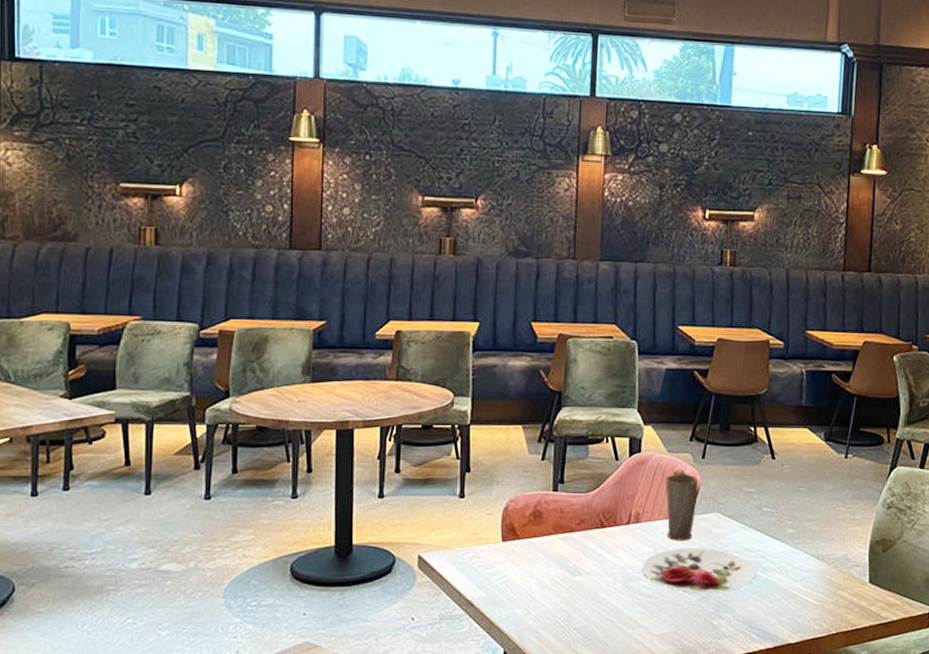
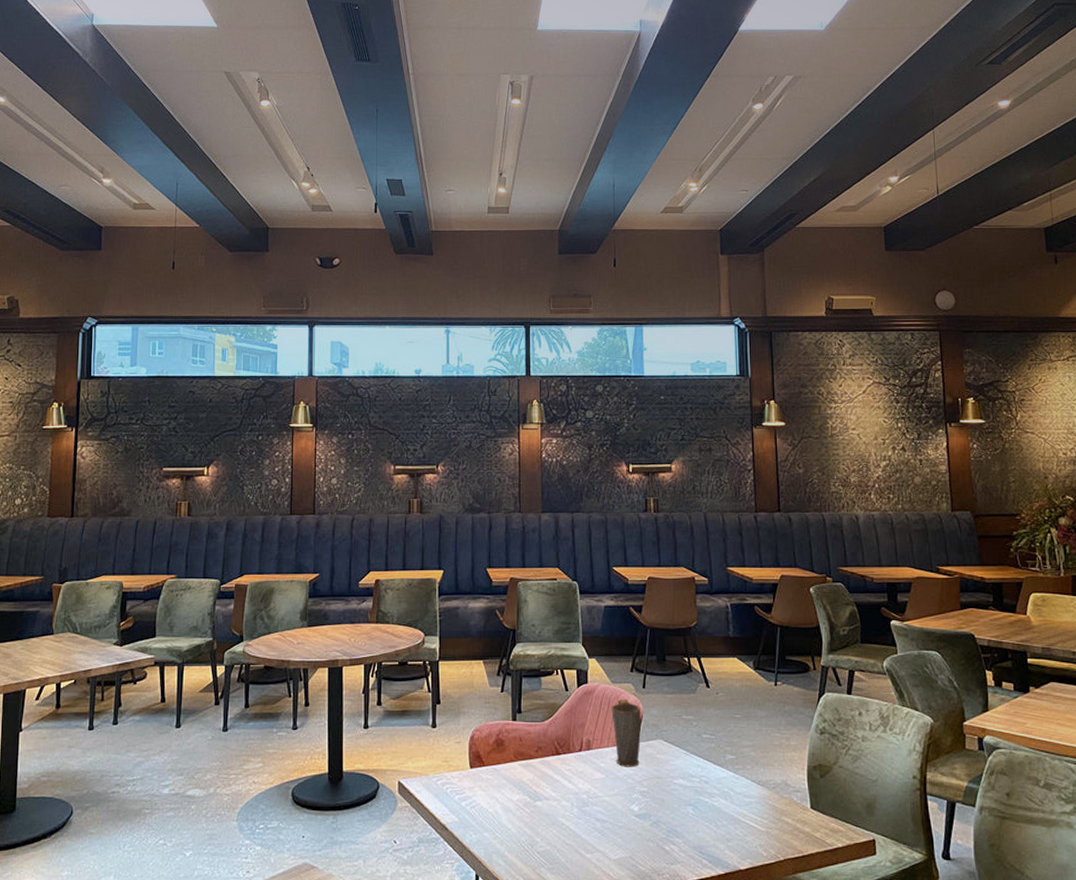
plate: present [642,548,757,592] -> none [596,774,702,818]

